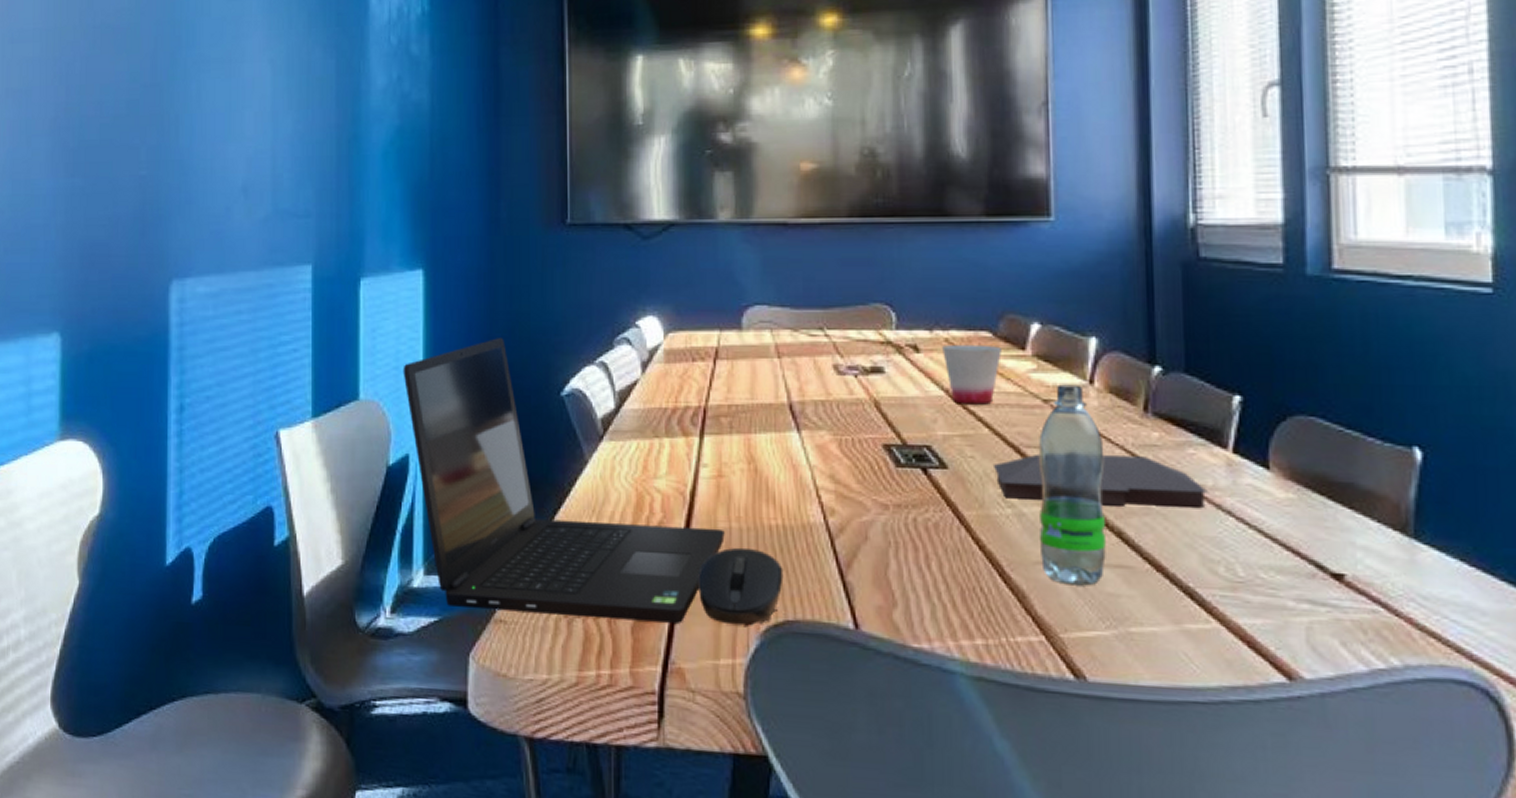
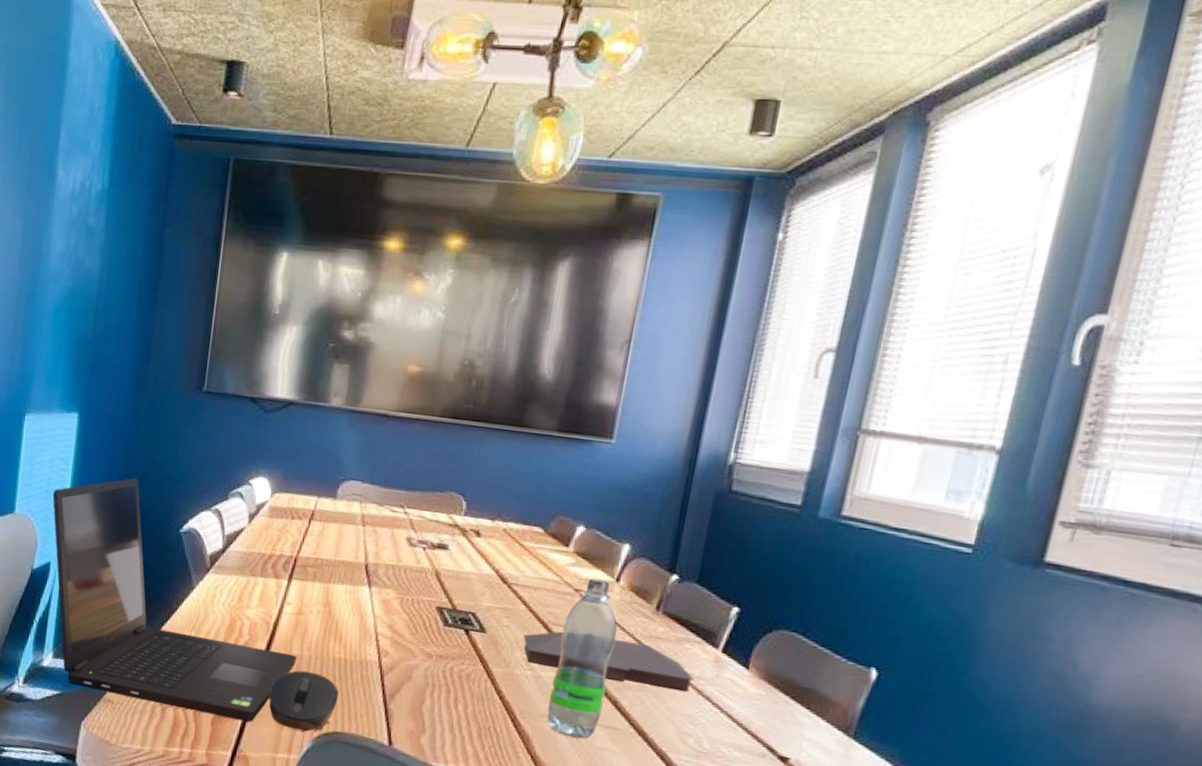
cup: present [942,344,1002,406] -> none [499,534,549,588]

